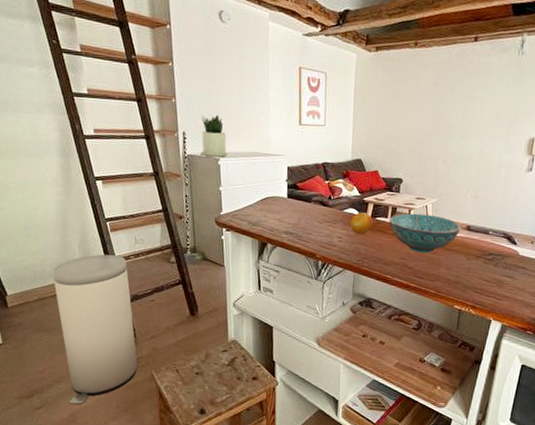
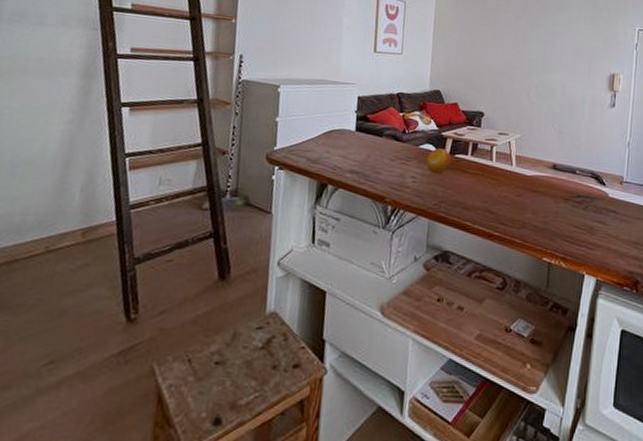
pedal bin: present [52,254,138,405] -> none [16,199,145,424]
planter: present [200,114,228,158] -> none [258,38,291,84]
bowl: present [389,213,461,254] -> none [469,150,547,196]

